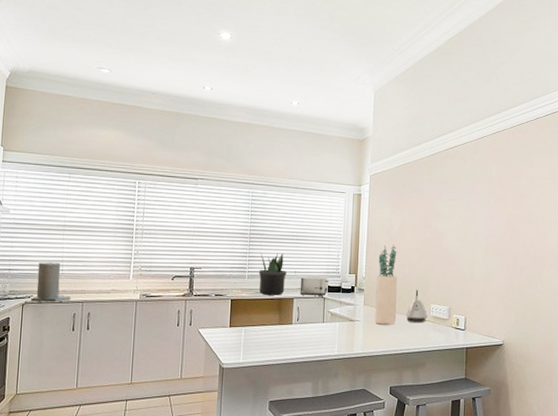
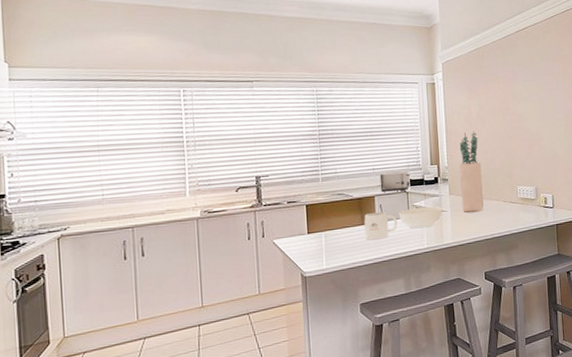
paper towel: present [31,261,71,302] -> none [68,186,118,234]
planter: present [258,252,286,295] -> none [333,150,364,196]
mug: none [281,313,312,341] -> present [364,211,398,240]
bowl: none [314,314,356,335] -> present [398,206,443,229]
kettle: present [405,289,427,323] -> none [493,173,515,207]

